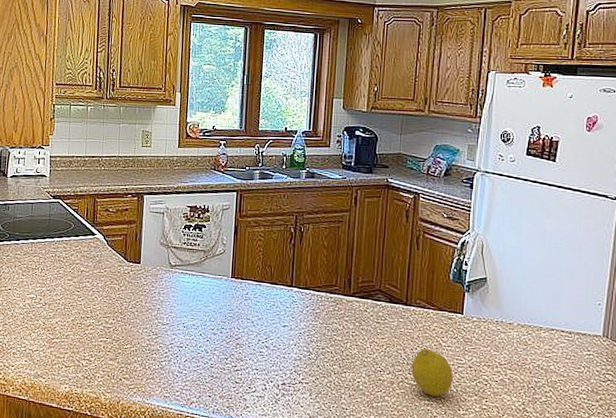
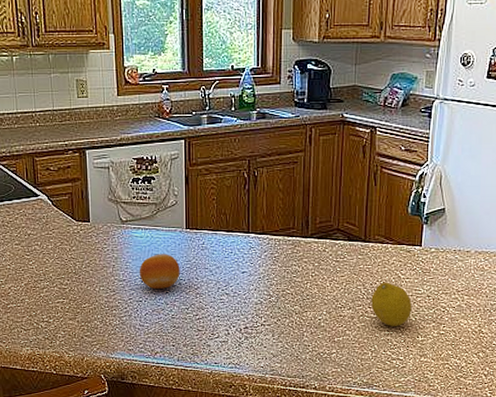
fruit: none [182,300,223,336] -> present [139,254,180,289]

